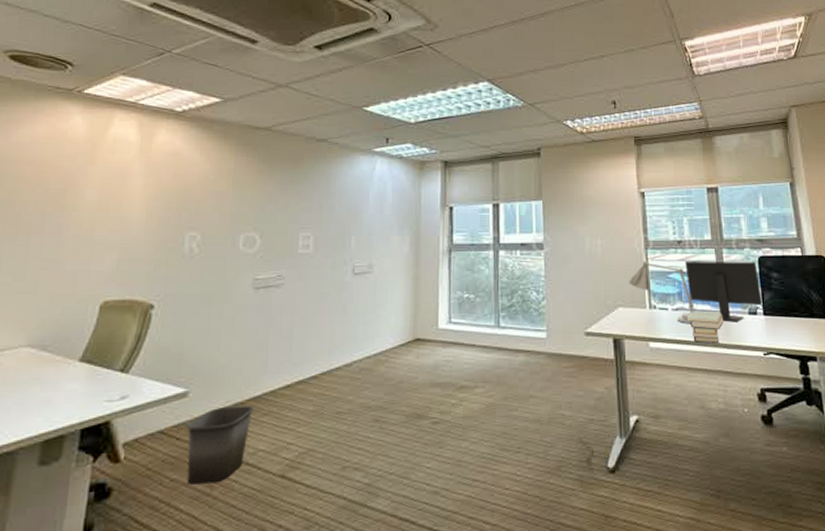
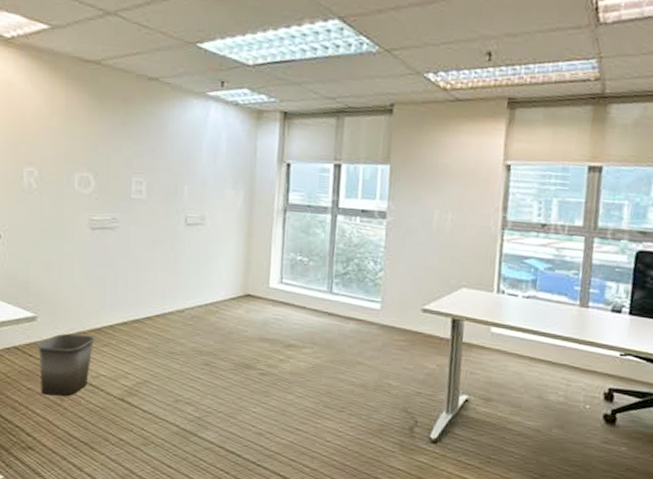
desk lamp: present [629,261,695,324] -> none [477,241,550,314]
computer monitor: present [685,261,763,322] -> none [545,246,633,319]
books: present [686,311,724,343] -> none [537,301,581,337]

